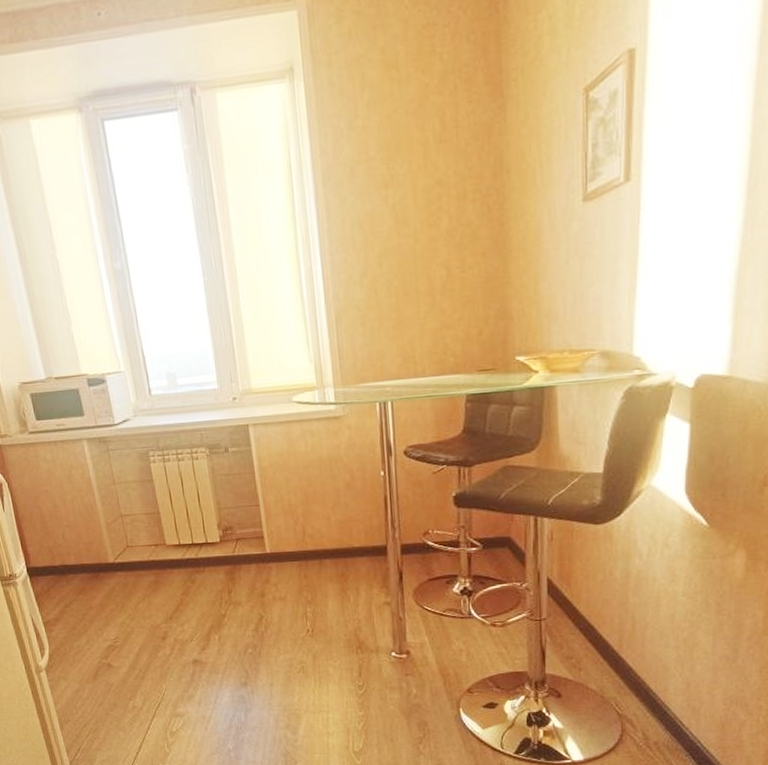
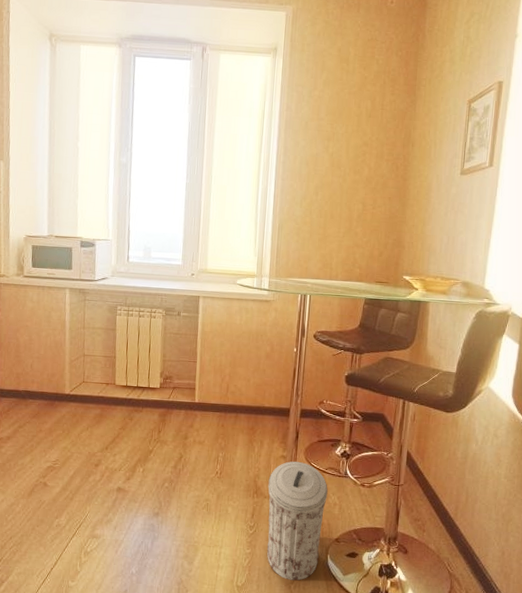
trash can: none [372,606,450,740] -> present [267,461,328,581]

